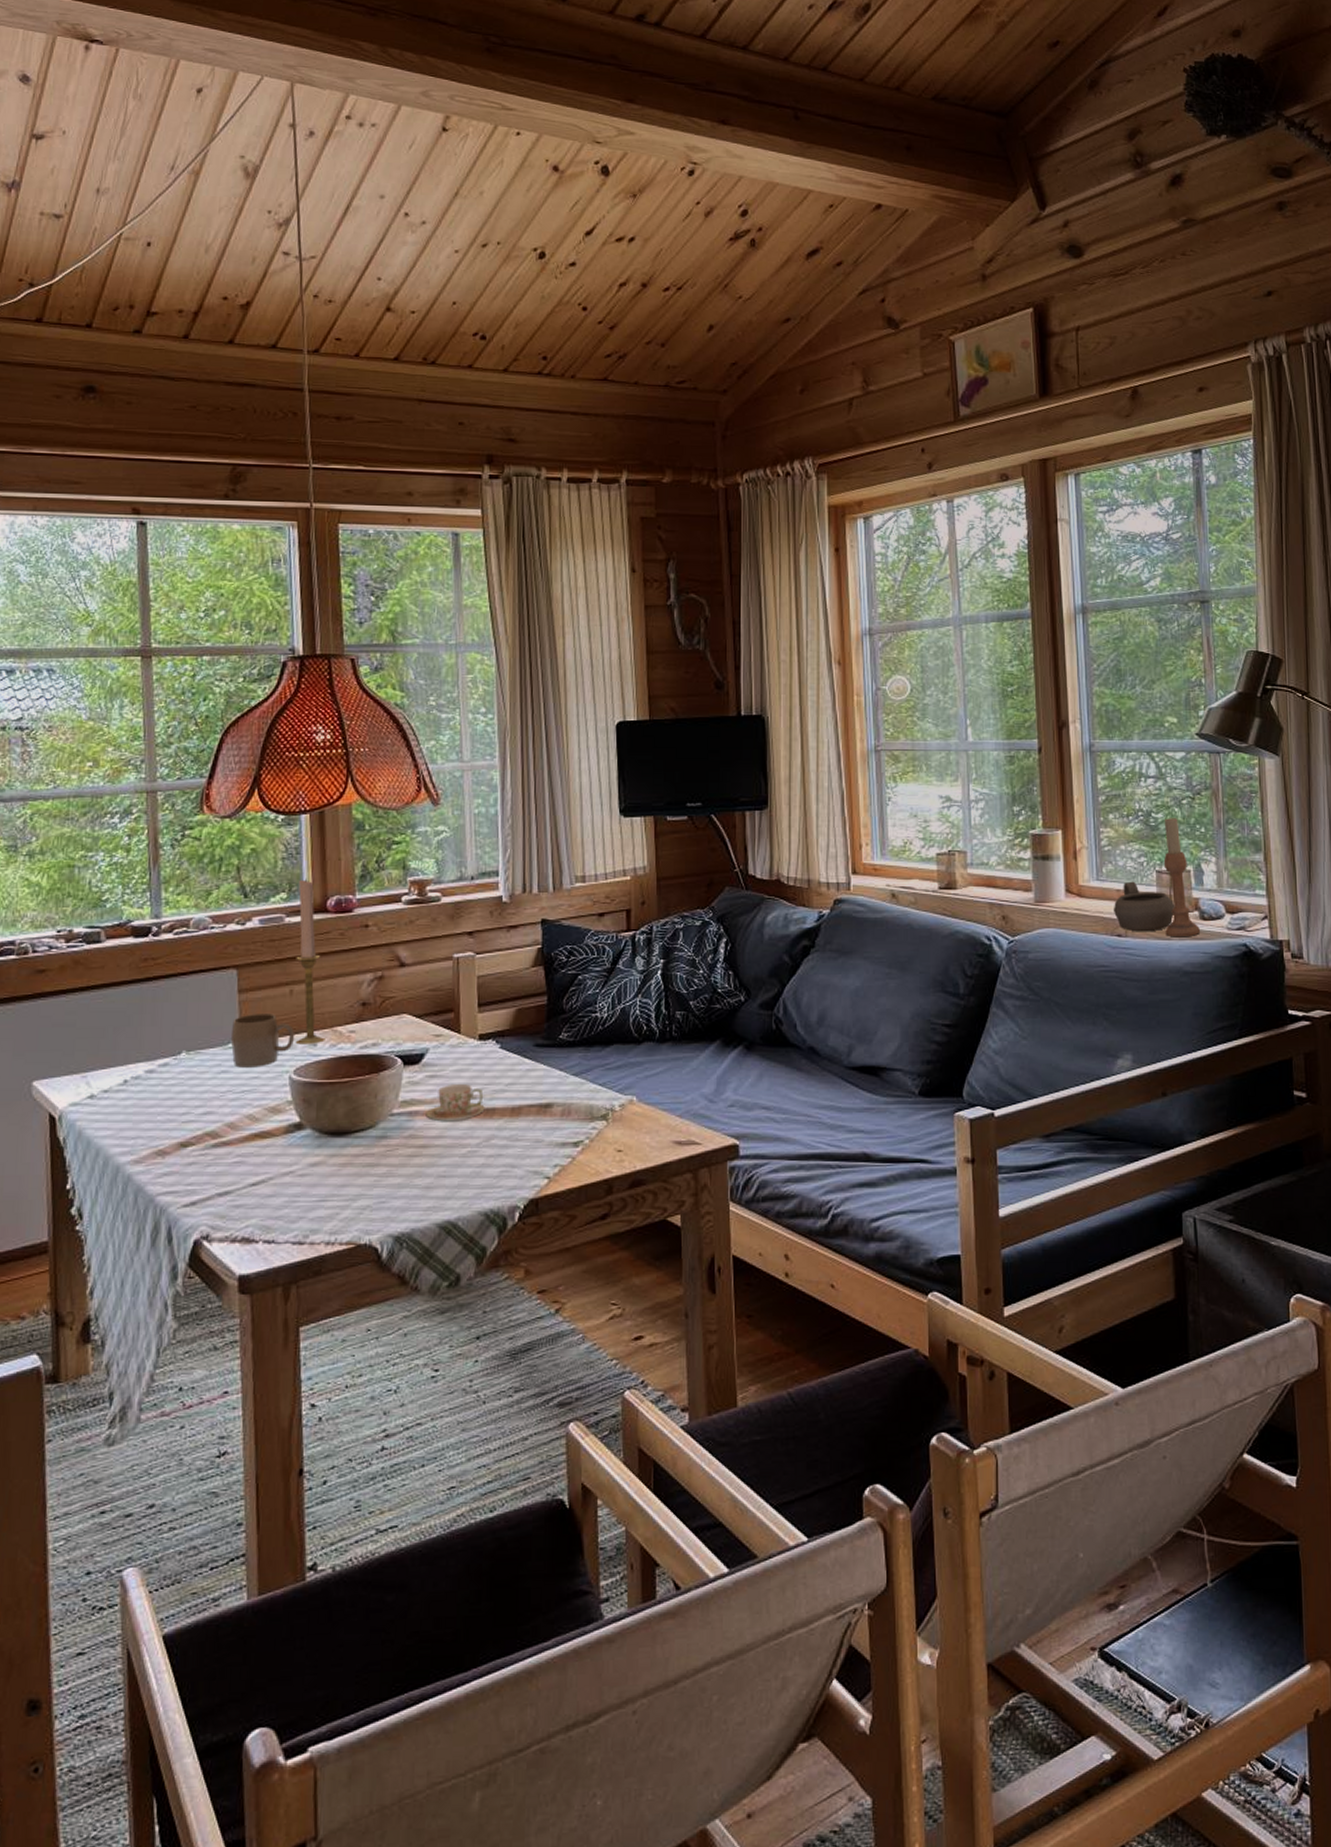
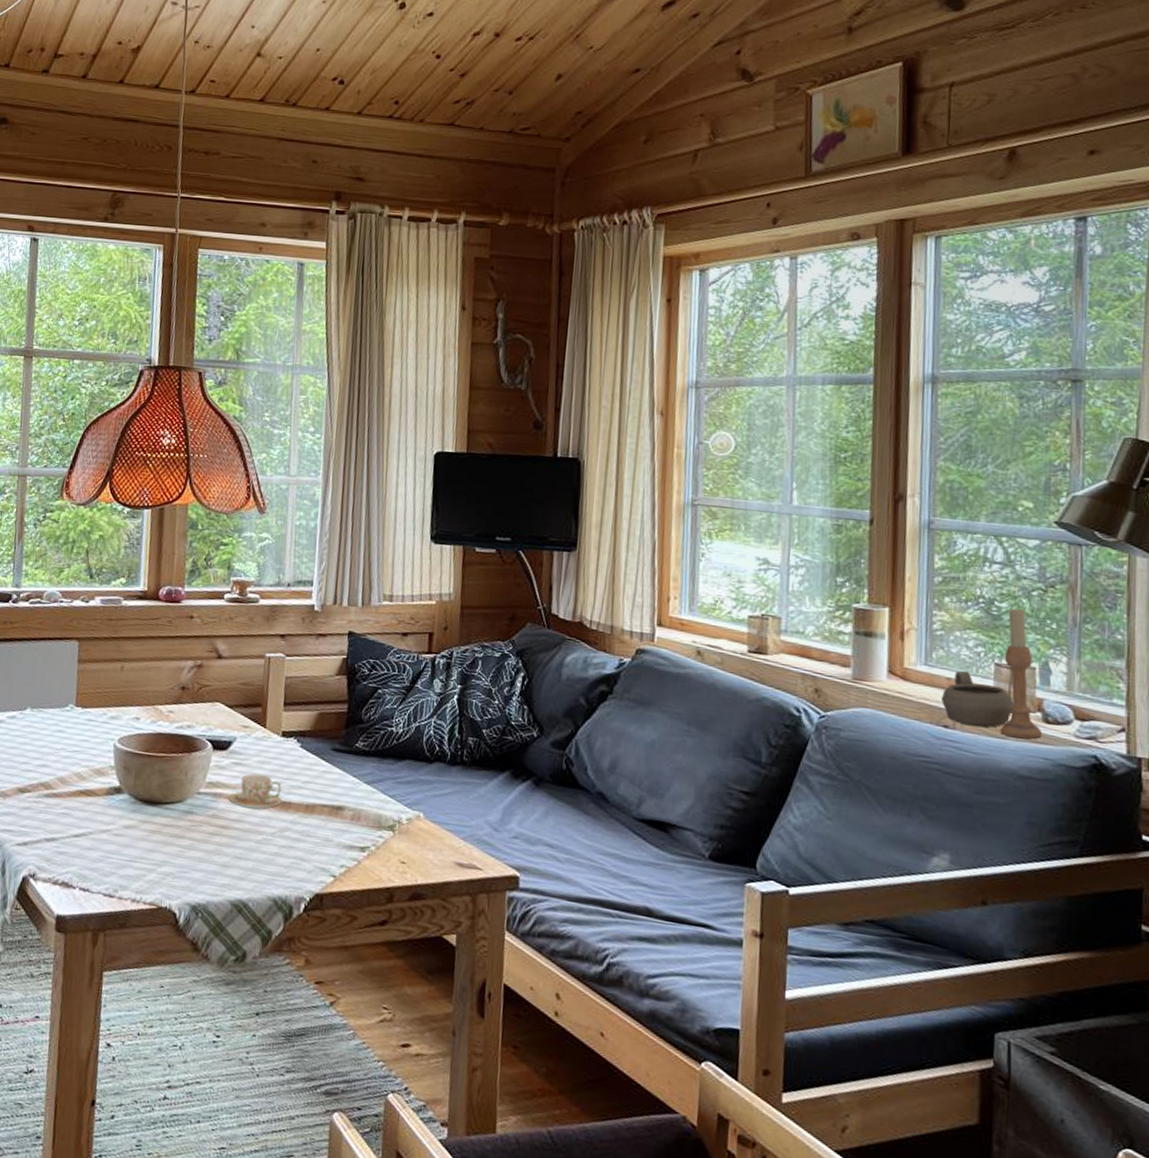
mug: present [230,1014,295,1068] -> none [68,683,122,732]
candlestick: present [295,878,325,1045] -> none [121,567,150,719]

